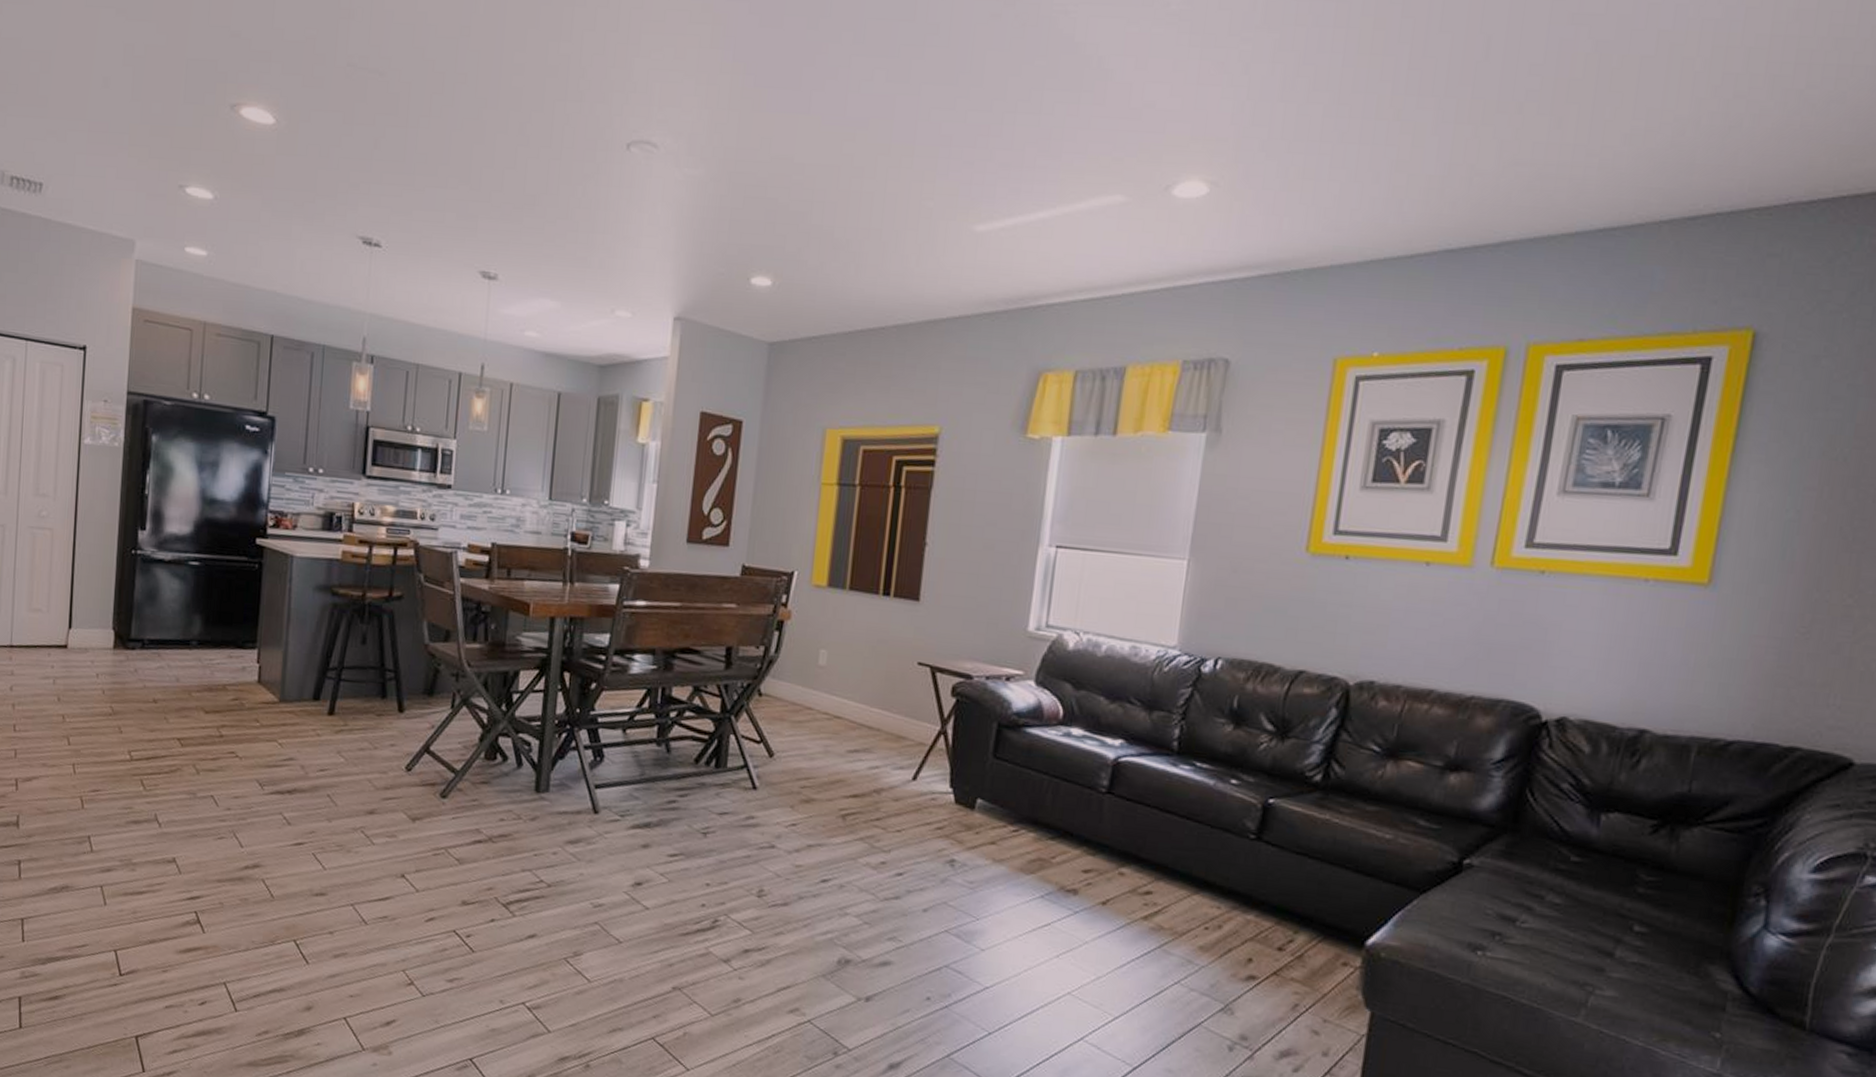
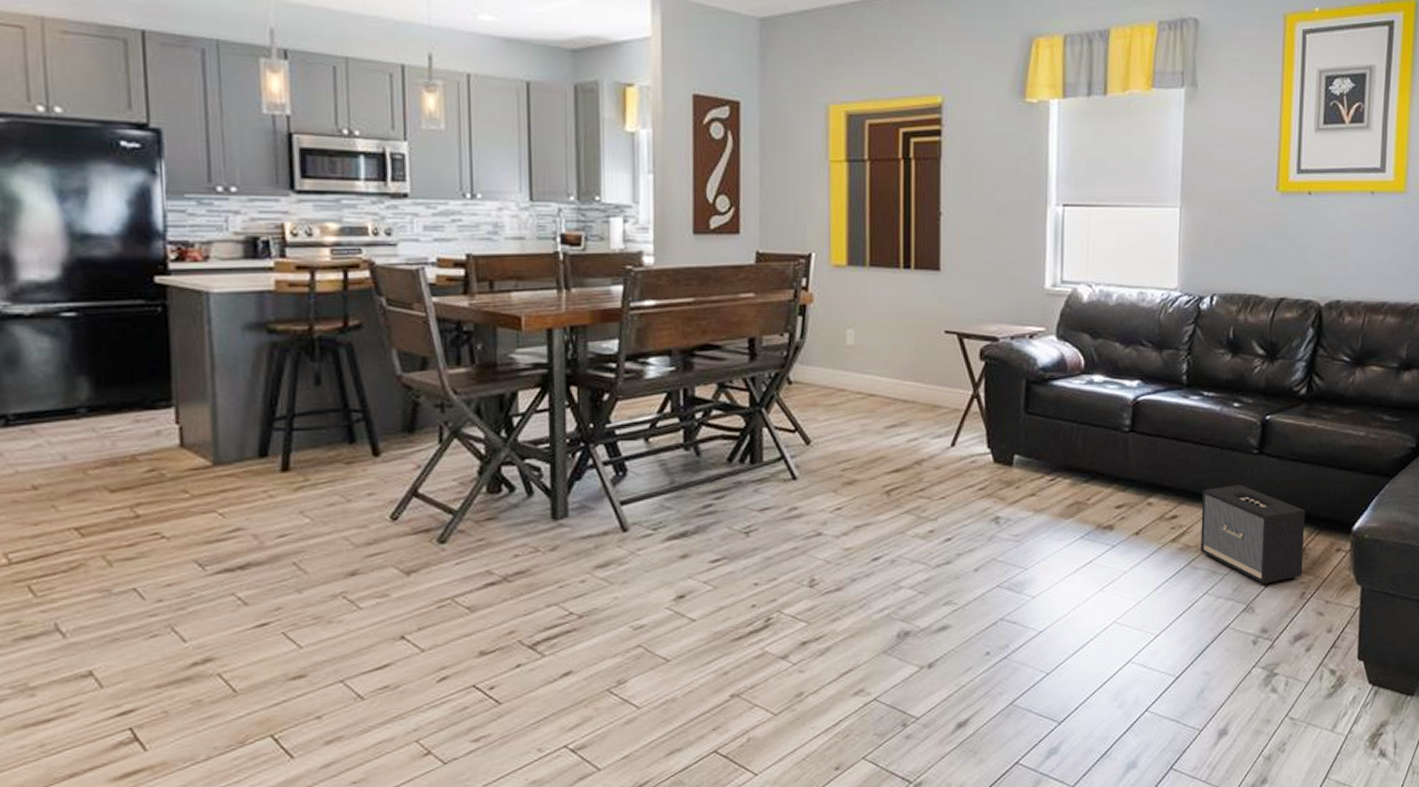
speaker: none [1176,868,1308,987] -> present [1201,484,1305,585]

